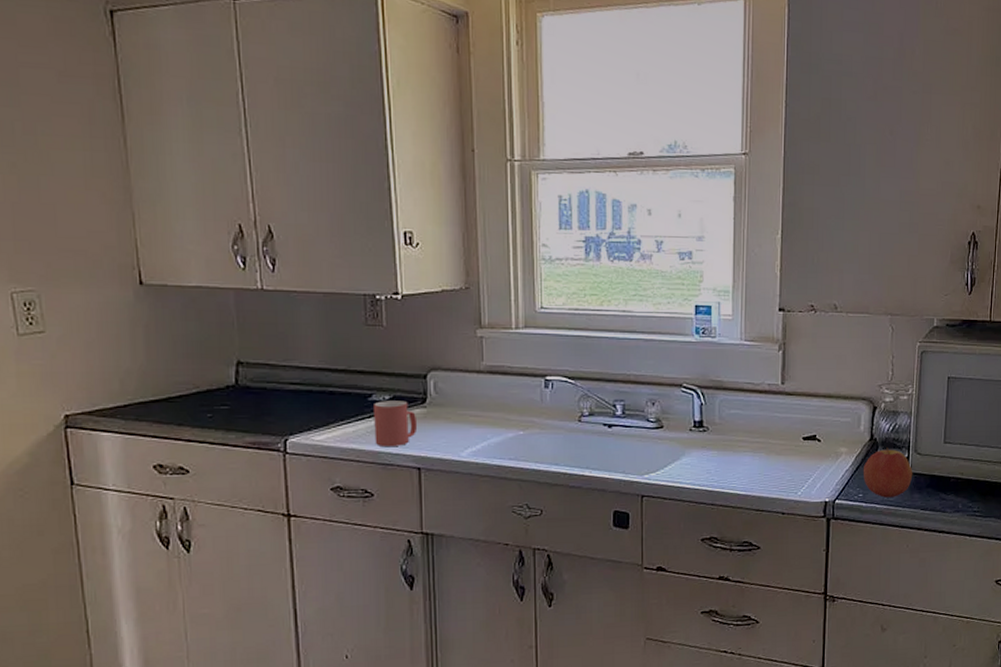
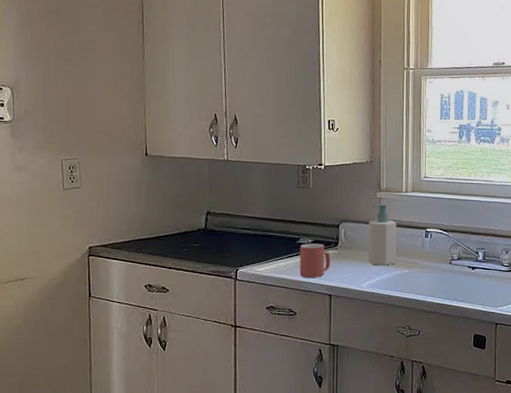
soap bottle: none [467,345,507,427] -> present [368,204,397,266]

